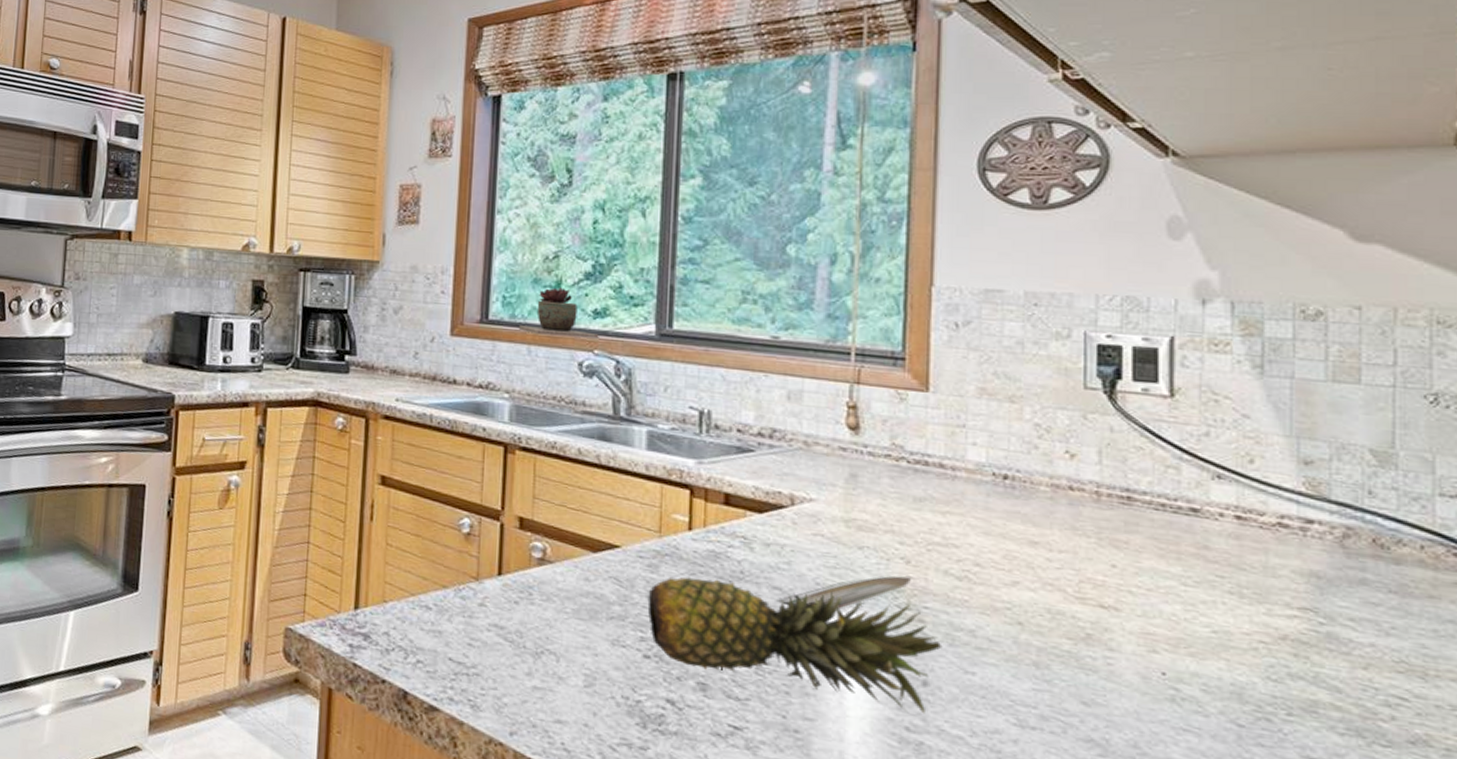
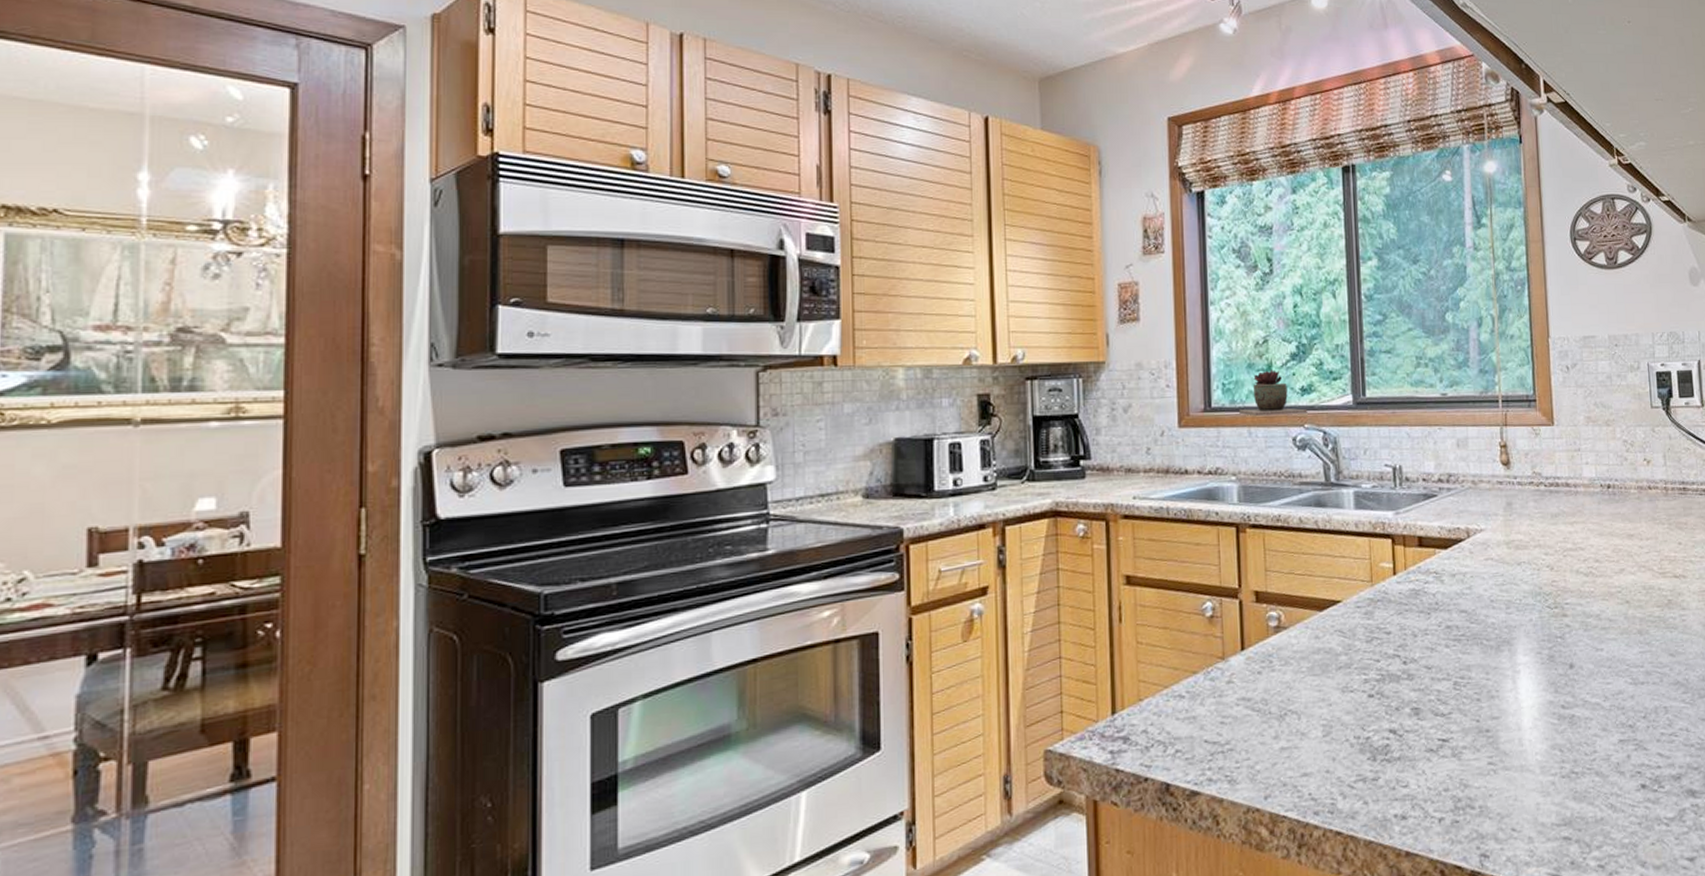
fruit: present [647,577,942,714] -> none [1367,603,1580,696]
knife: present [775,575,912,614] -> none [1463,580,1556,633]

